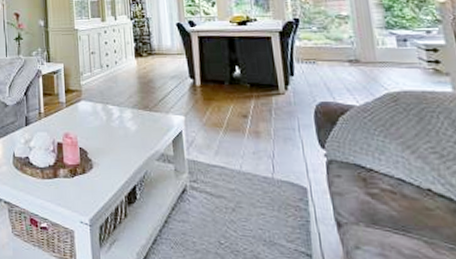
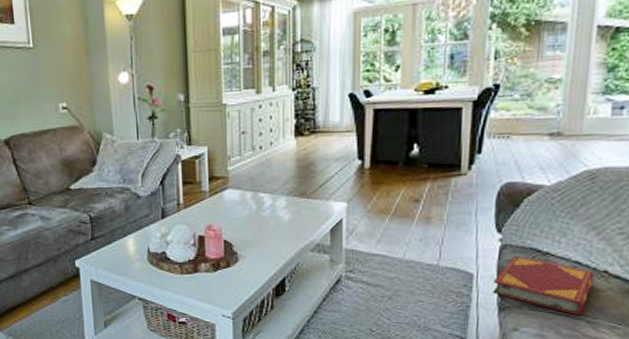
hardback book: none [326,170,421,234] -> present [492,255,595,315]

